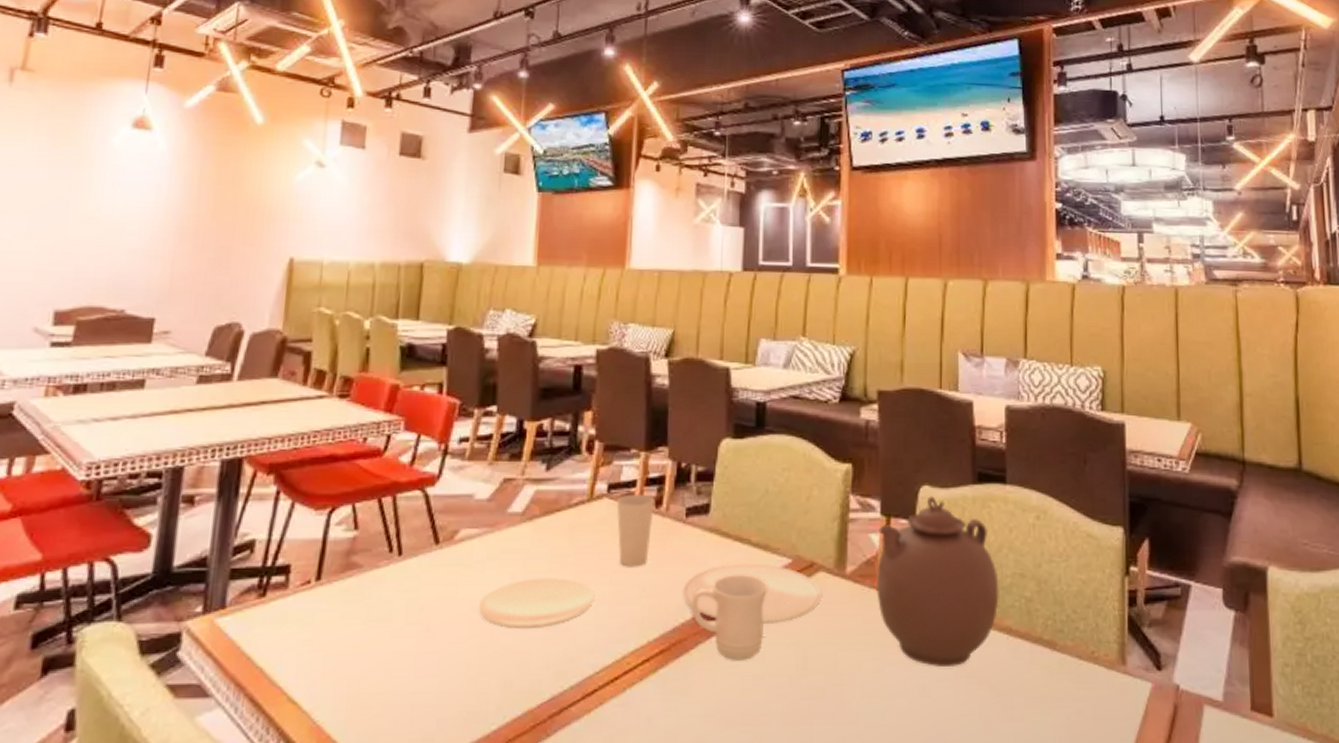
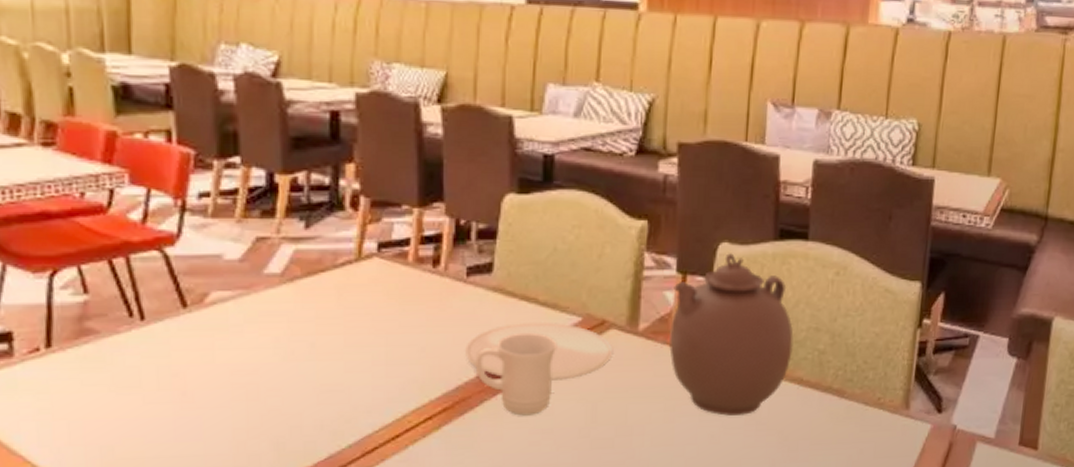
plate: present [478,578,595,628] -> none [239,340,370,391]
cup: present [616,494,654,567] -> none [388,253,431,328]

